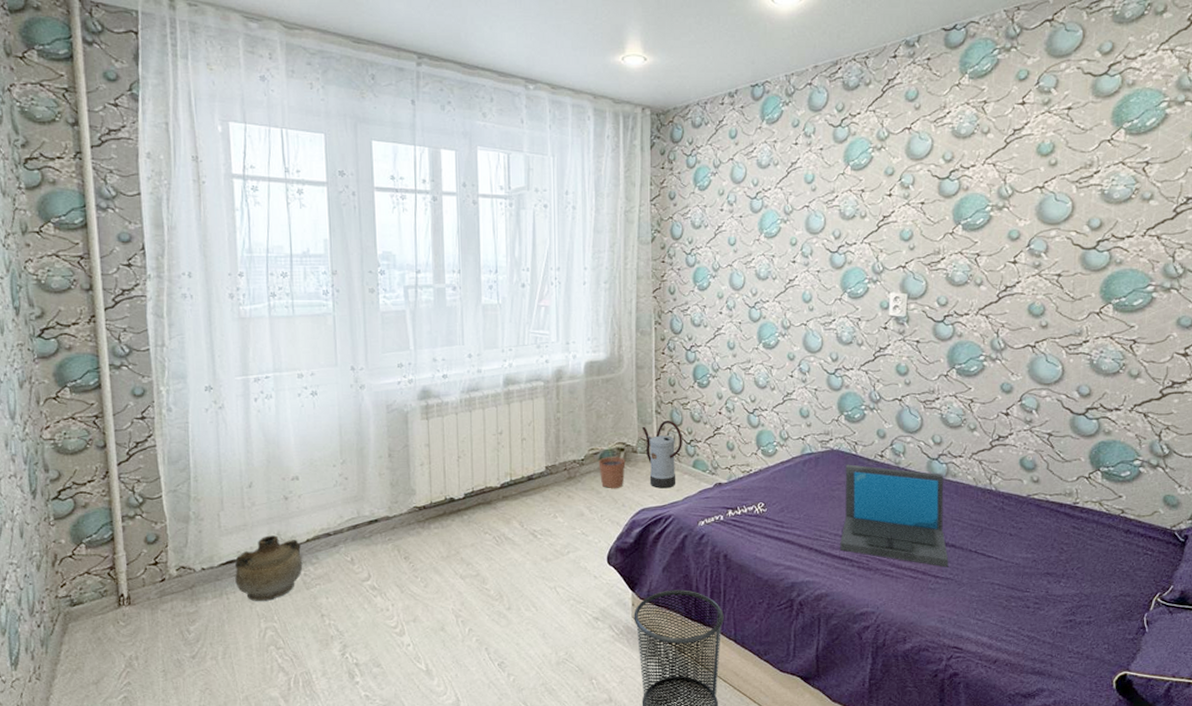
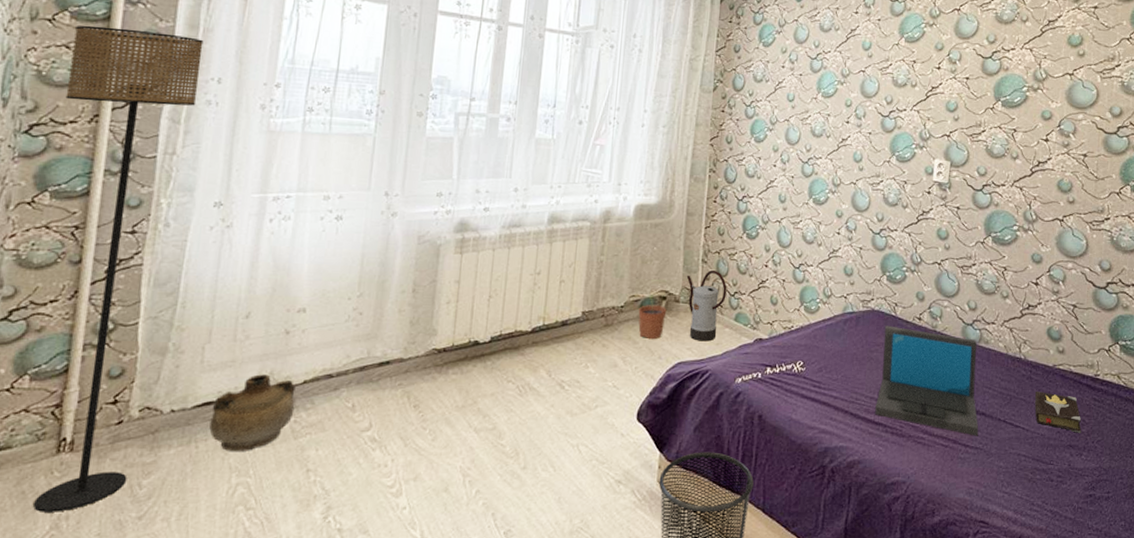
floor lamp: none [60,234,178,654] -> present [32,25,204,512]
hardback book: none [1008,521,1060,561] -> present [1035,390,1081,433]

